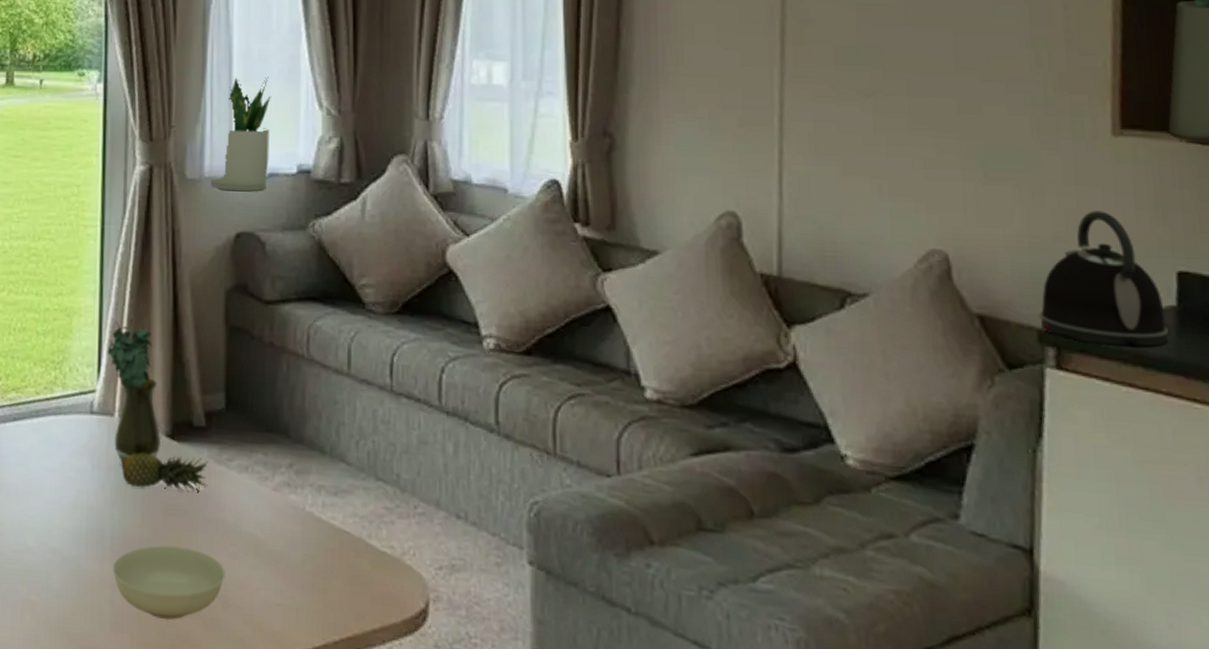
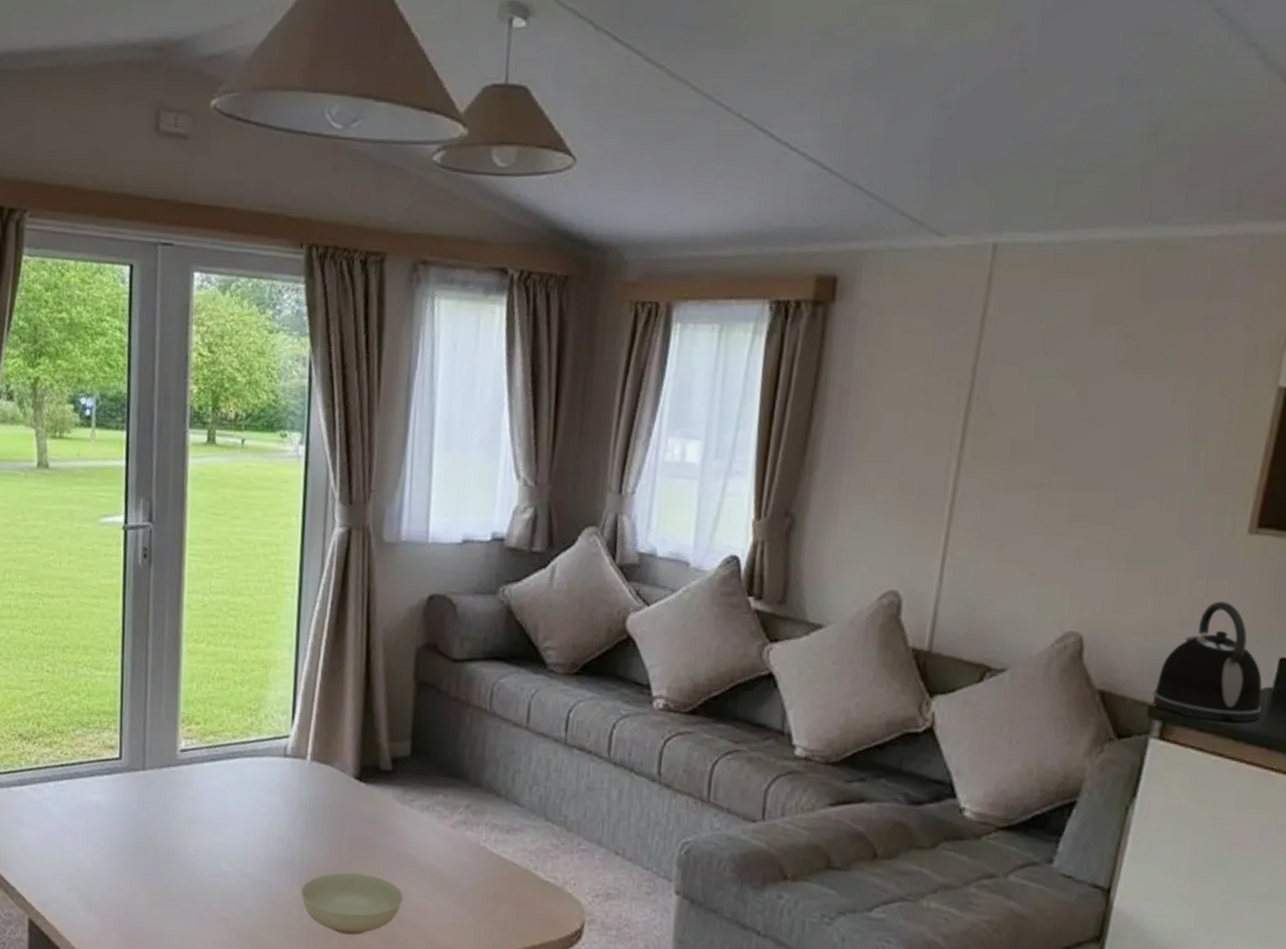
vase: present [107,321,161,467] -> none [301,673,349,804]
fruit: present [122,453,208,493] -> none [312,792,392,829]
planter: present [210,77,271,192] -> none [406,445,470,557]

